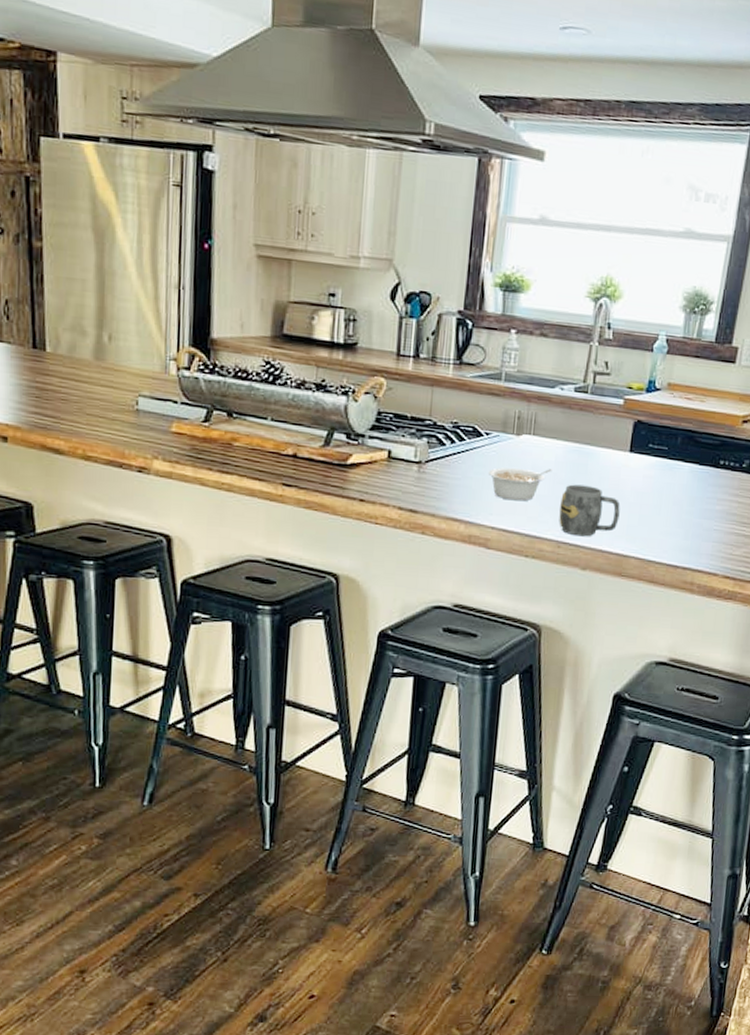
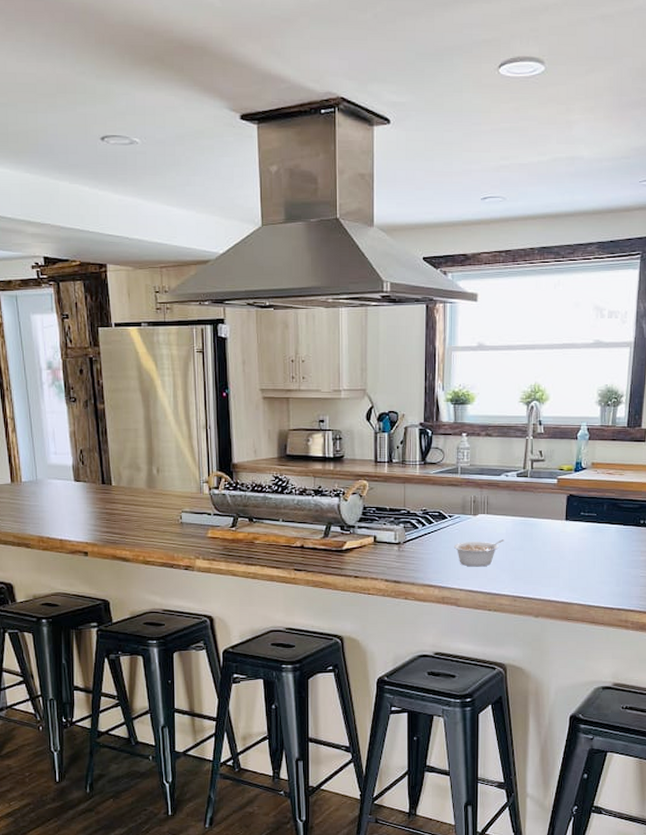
mug: present [559,484,621,537] -> none [513,550,562,591]

